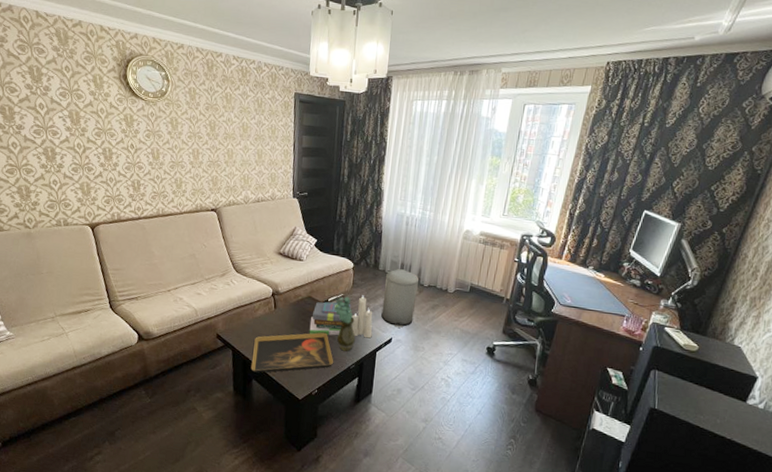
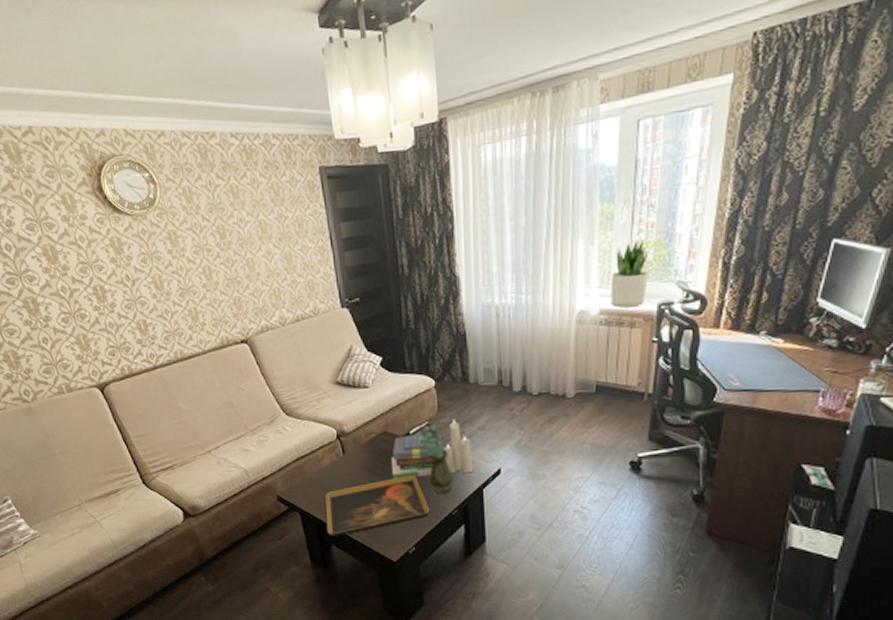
pedal bin: present [381,269,420,328] -> none [480,377,526,454]
planter: none [489,187,520,235] -> present [610,239,649,308]

